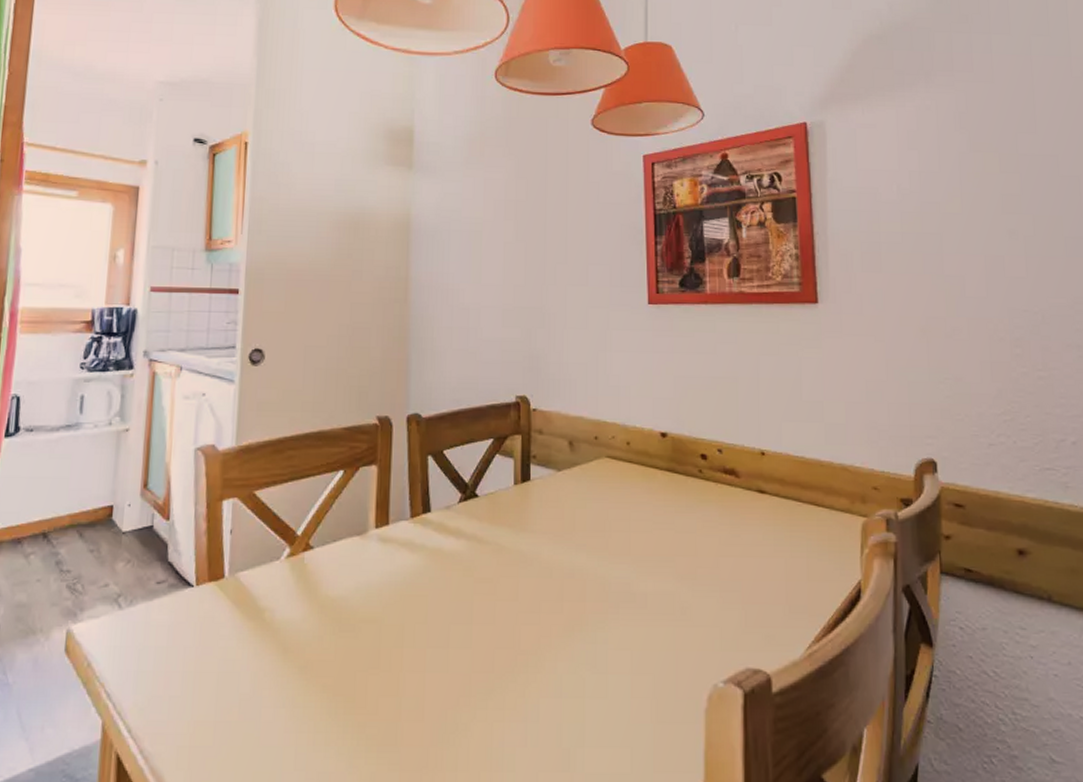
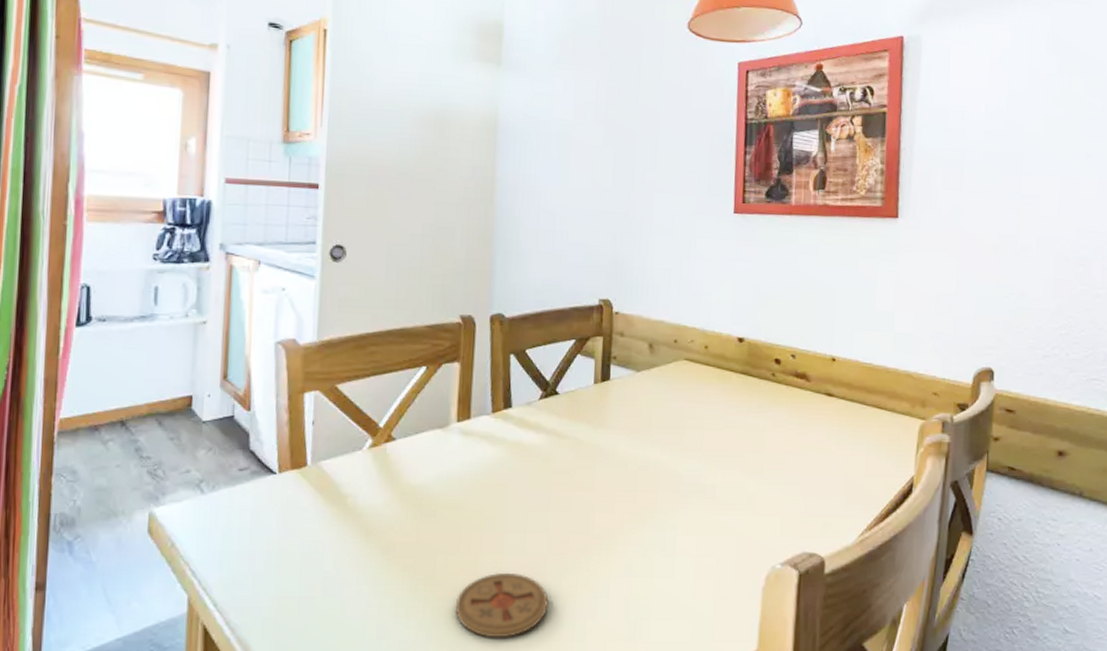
coaster: none [377,693,476,769] -> present [456,572,550,638]

